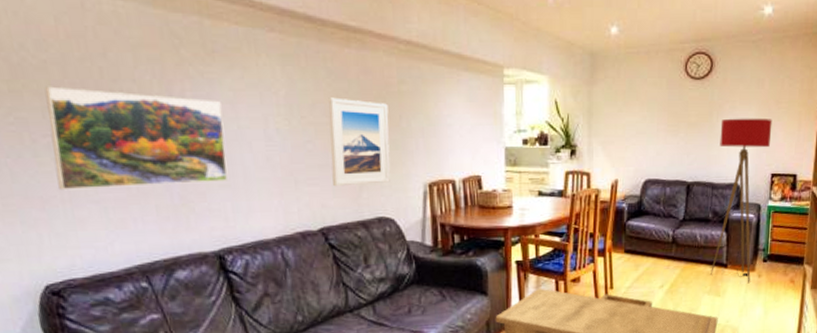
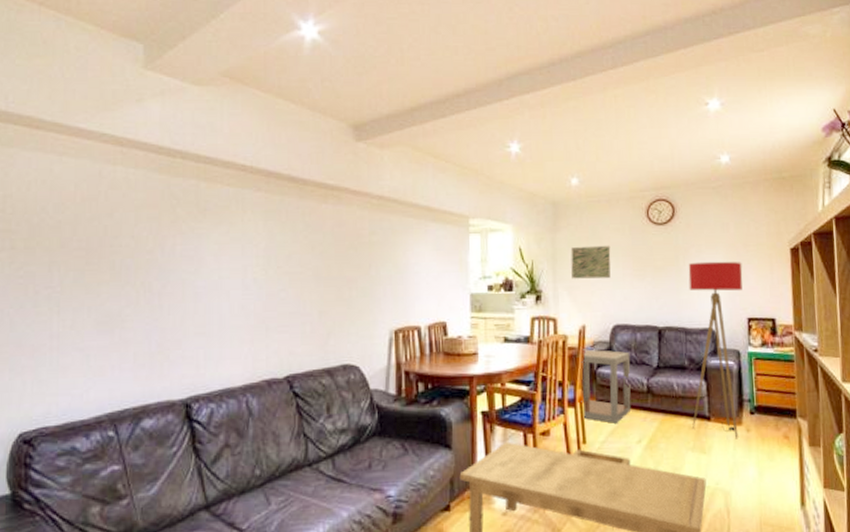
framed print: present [44,86,228,191] -> none [50,243,206,339]
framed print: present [329,97,391,187] -> none [302,248,359,334]
wall art: none [607,100,647,134] -> present [570,245,611,279]
side table: none [610,202,659,271] -> present [581,349,631,423]

